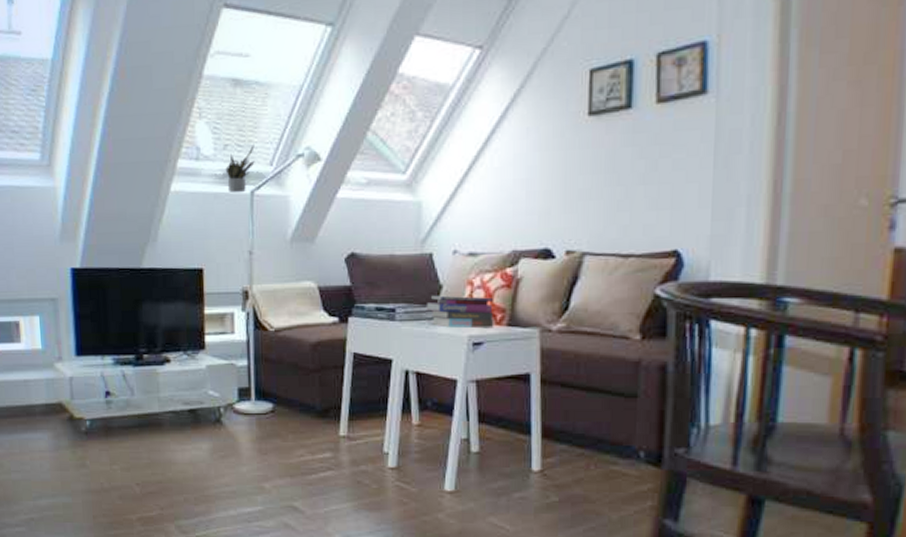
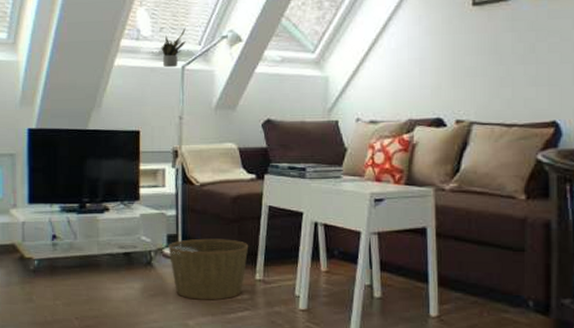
basket: none [239,391,332,460] -> present [168,238,249,301]
books: present [426,295,494,329] -> none [332,157,393,187]

